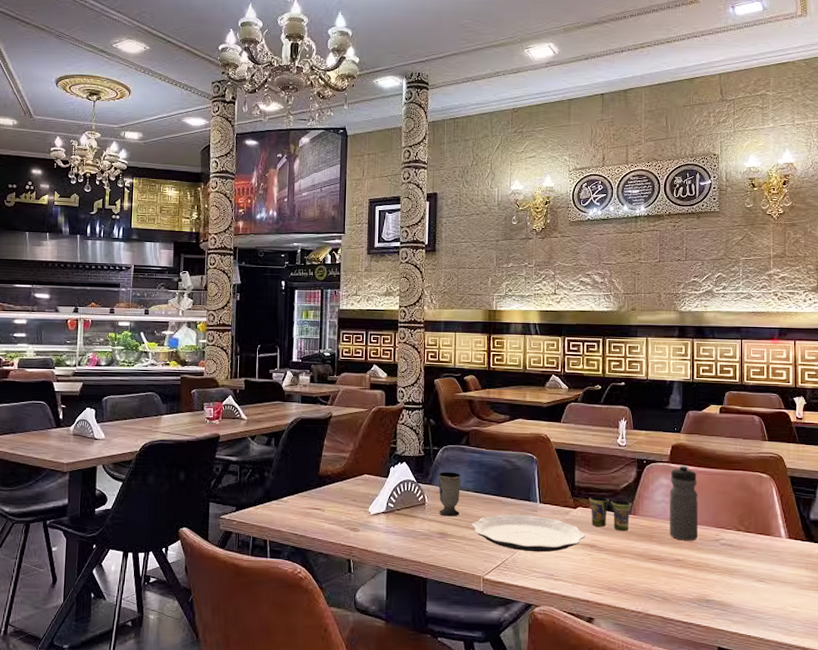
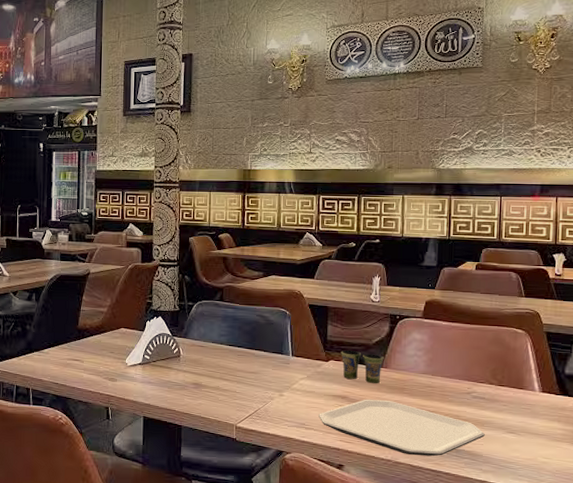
cup: present [438,472,460,517] -> none [193,326,215,368]
plate: present [471,514,586,553] -> none [225,366,337,403]
plate: none [568,547,734,608] -> present [319,399,485,457]
water bottle: present [669,464,698,541] -> none [421,320,451,394]

